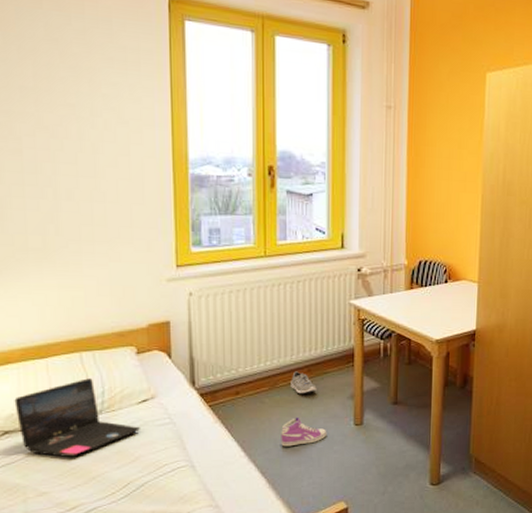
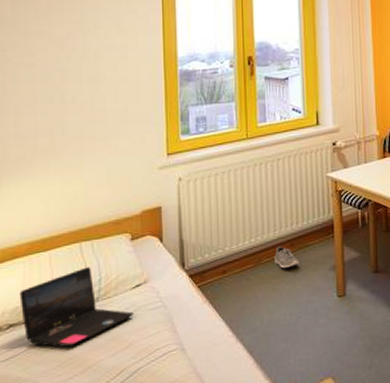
sneaker: present [281,417,327,447] -> none [267,292,312,324]

